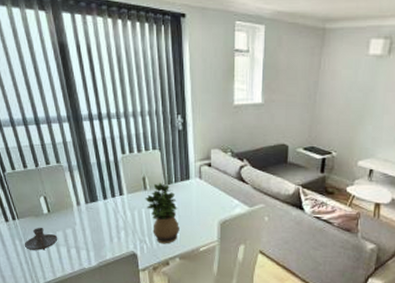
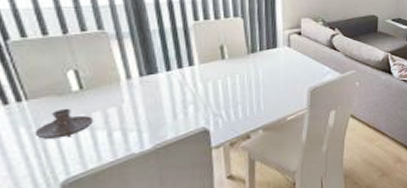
potted plant: present [145,183,179,244] -> none [222,52,264,117]

